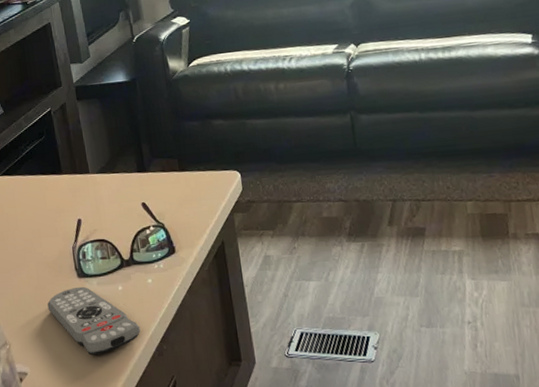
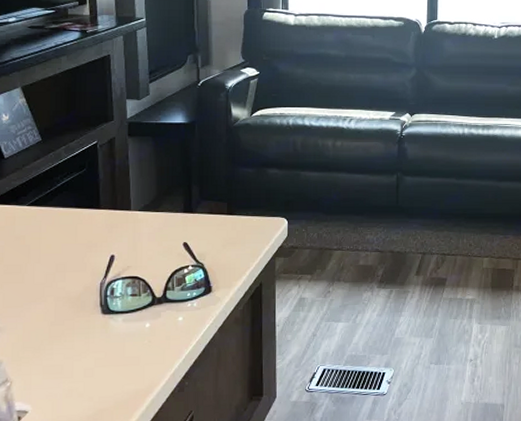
remote control: present [47,286,141,356] -> none [63,323,164,392]

